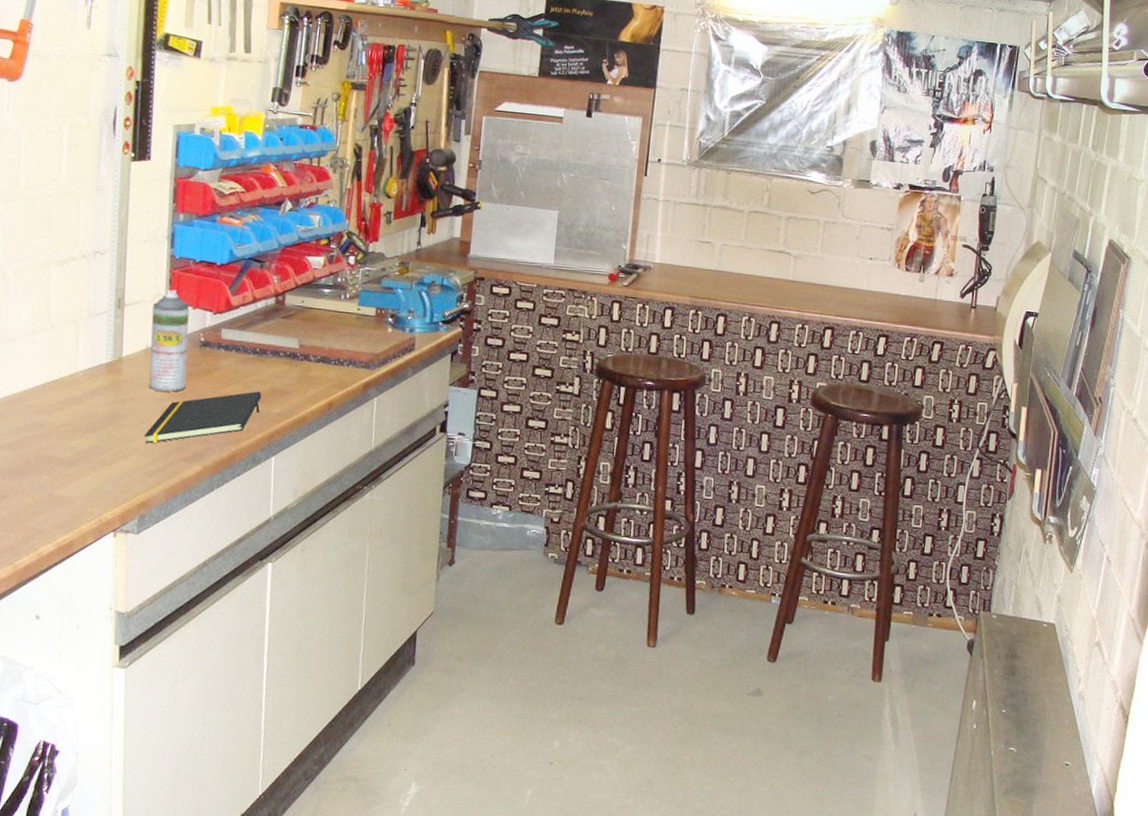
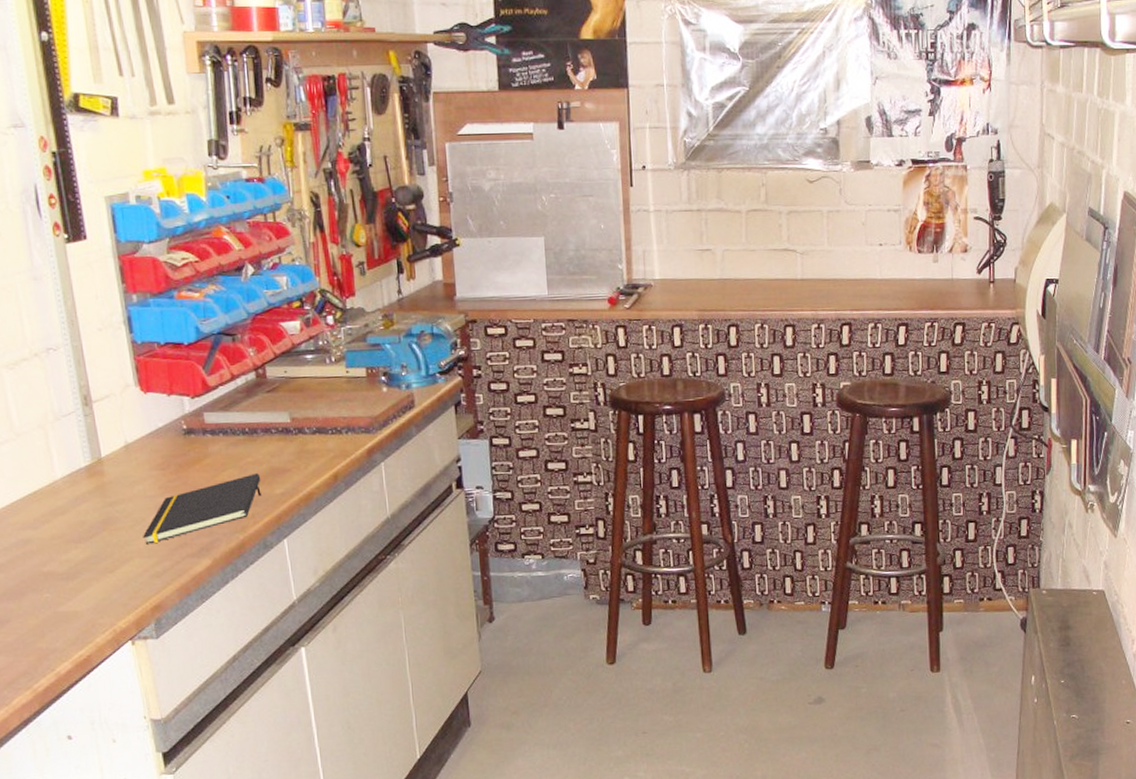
aerosol can: present [149,289,190,392] -> none [123,378,177,488]

